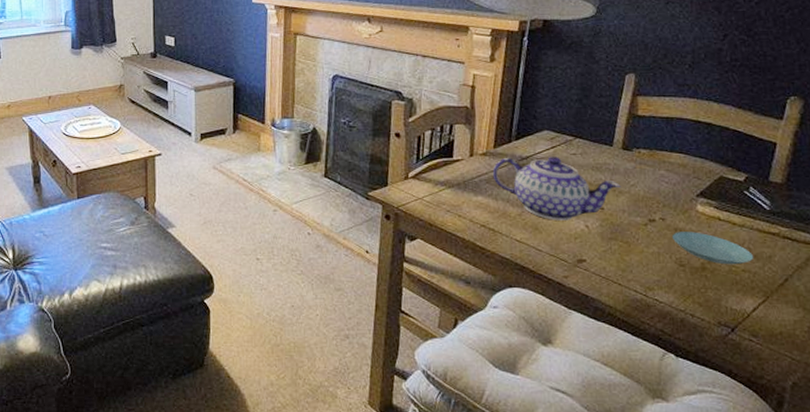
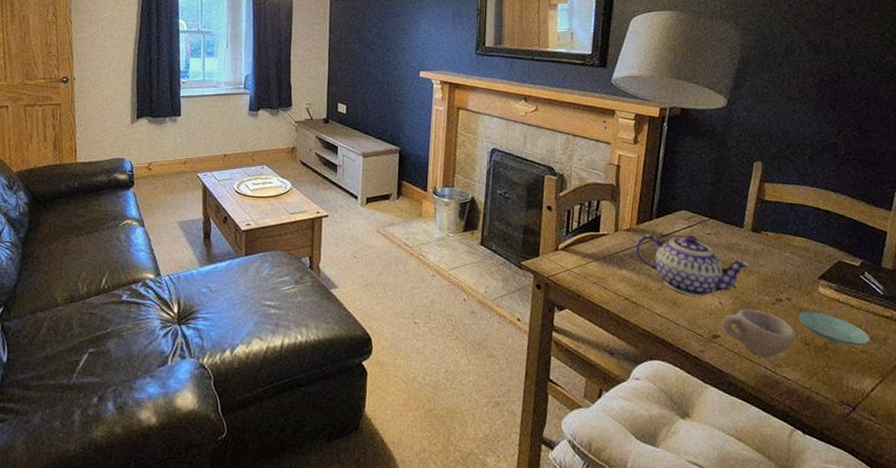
cup: none [587,232,669,281] -> present [721,309,795,358]

